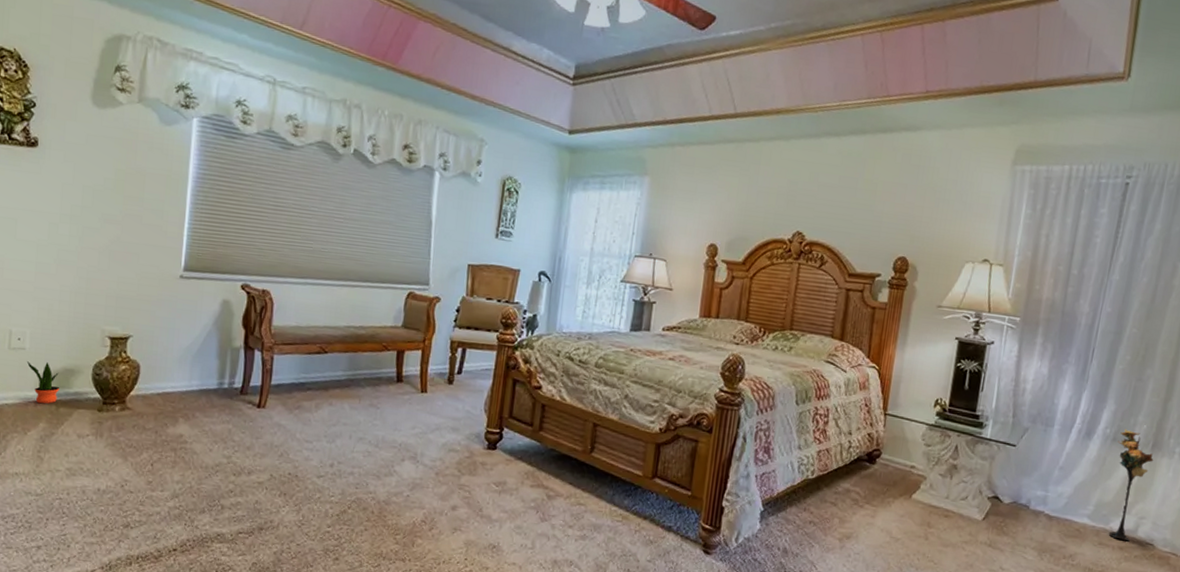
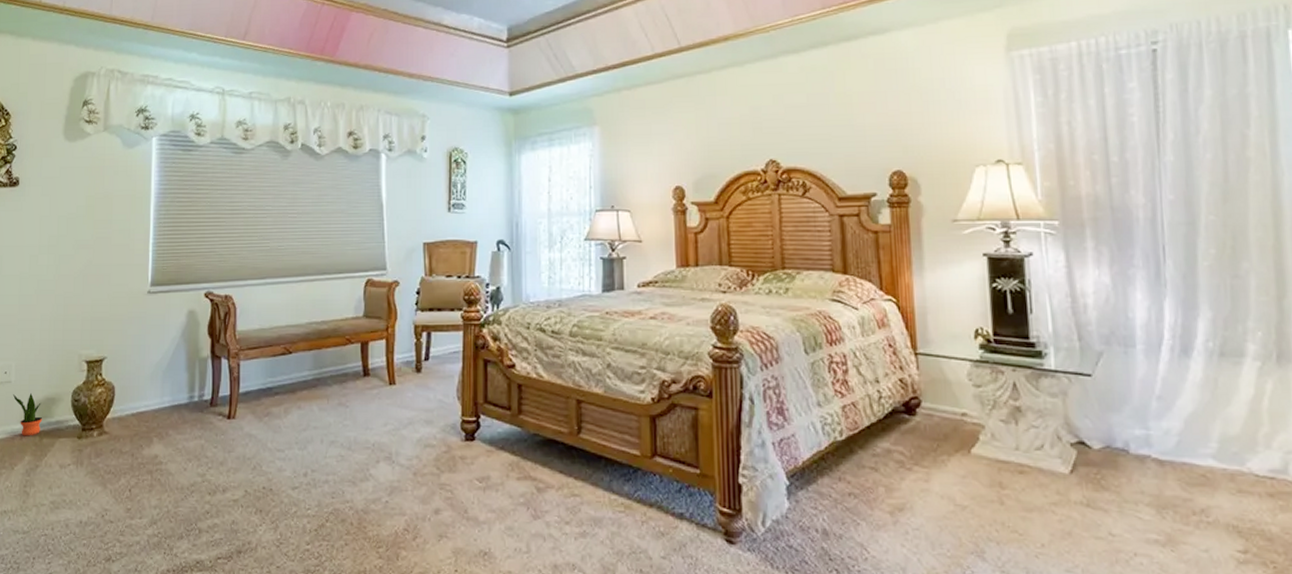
potted plant: present [1108,429,1154,542] -> none [1227,340,1285,485]

